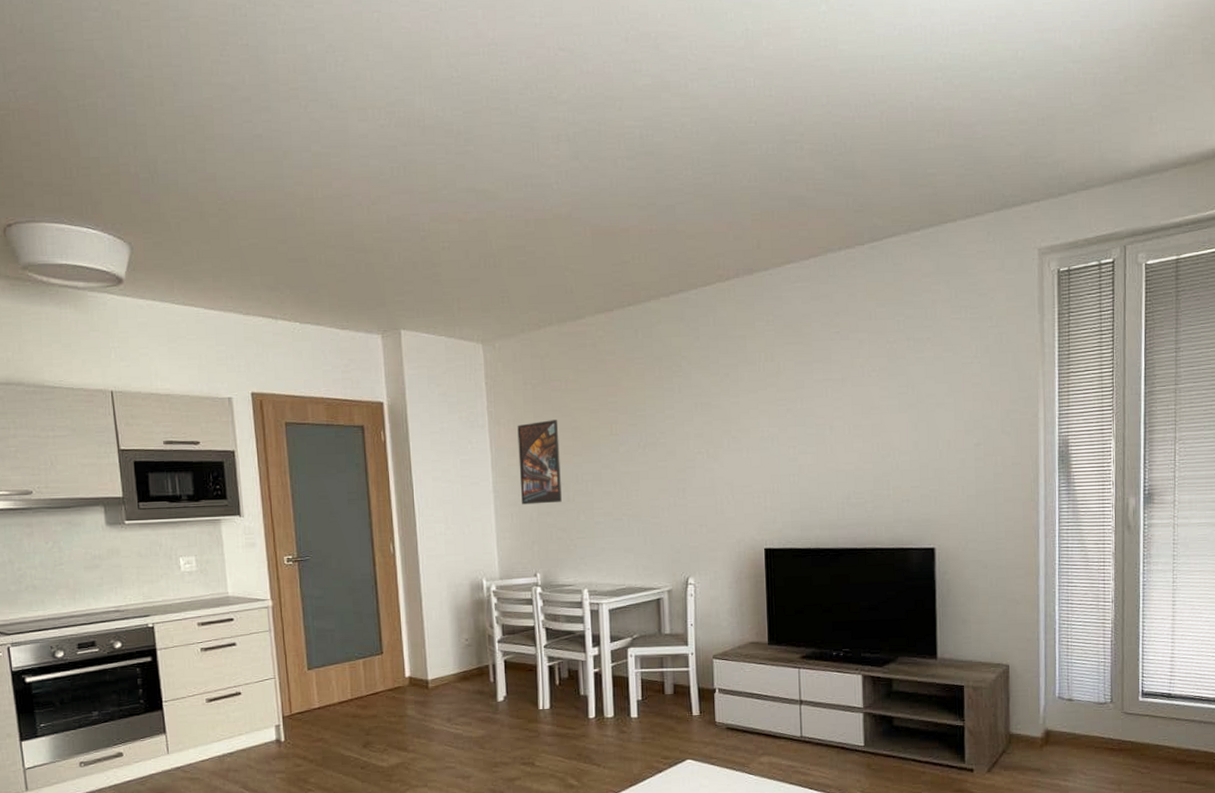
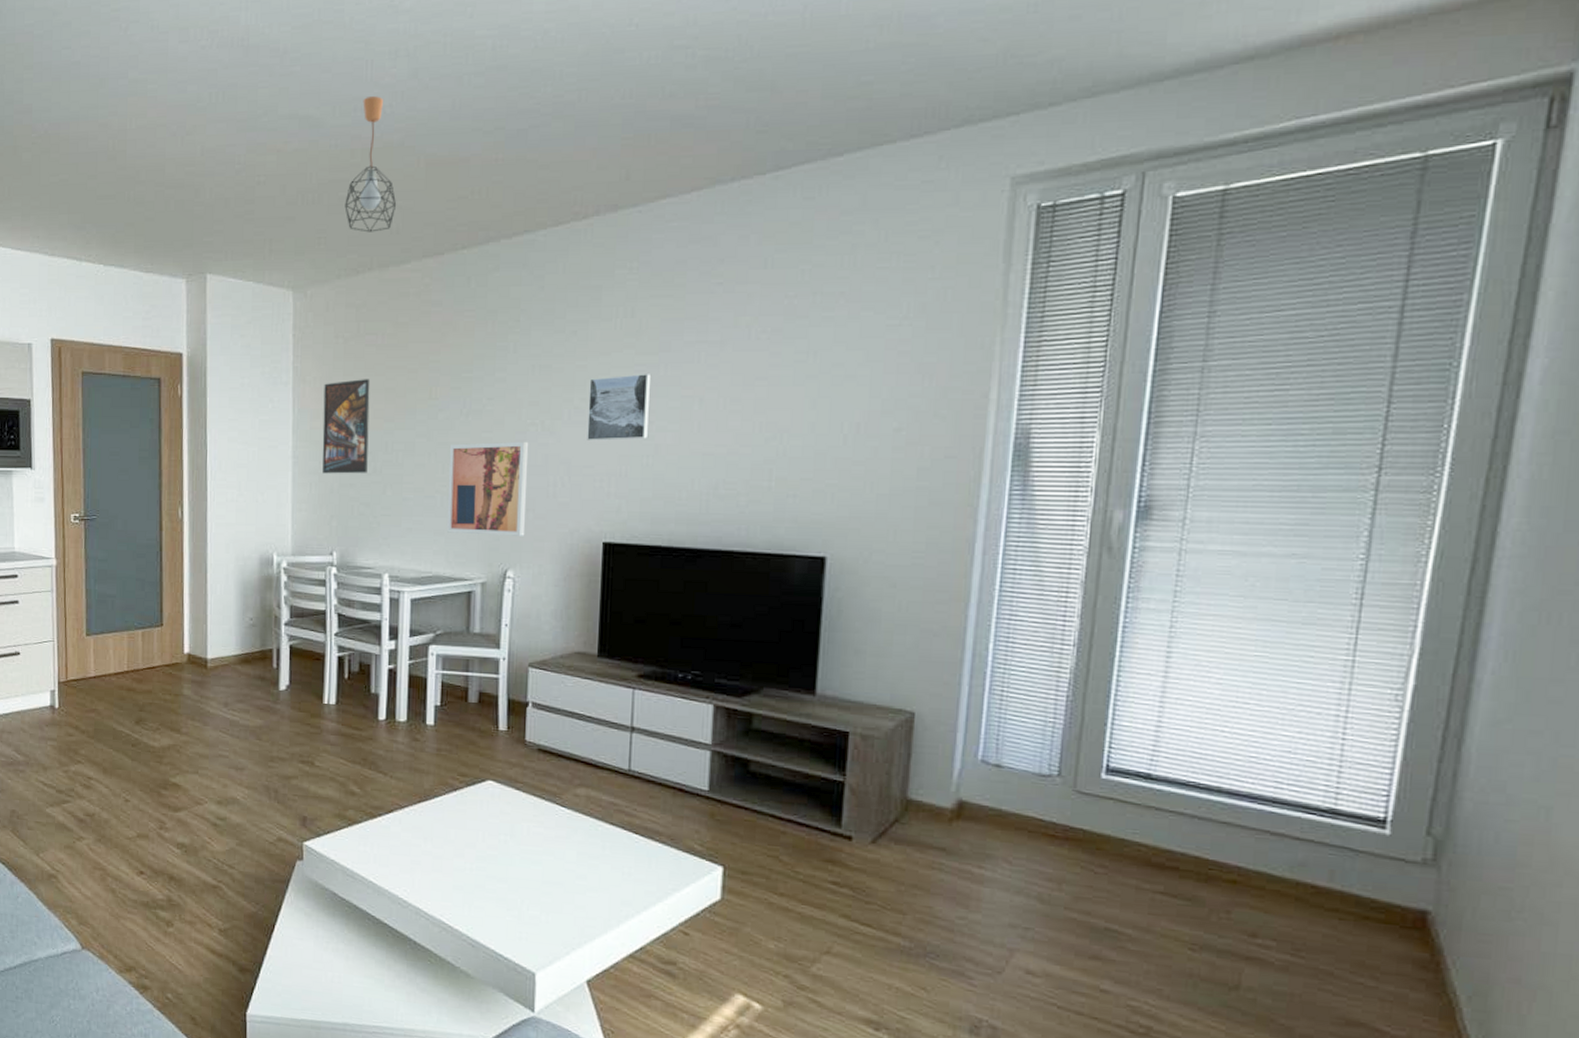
pendant light: none [523,174,569,292] -> present [344,96,397,233]
wall art: none [631,467,701,550] -> present [447,441,529,536]
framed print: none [742,407,793,465] -> present [587,374,652,442]

